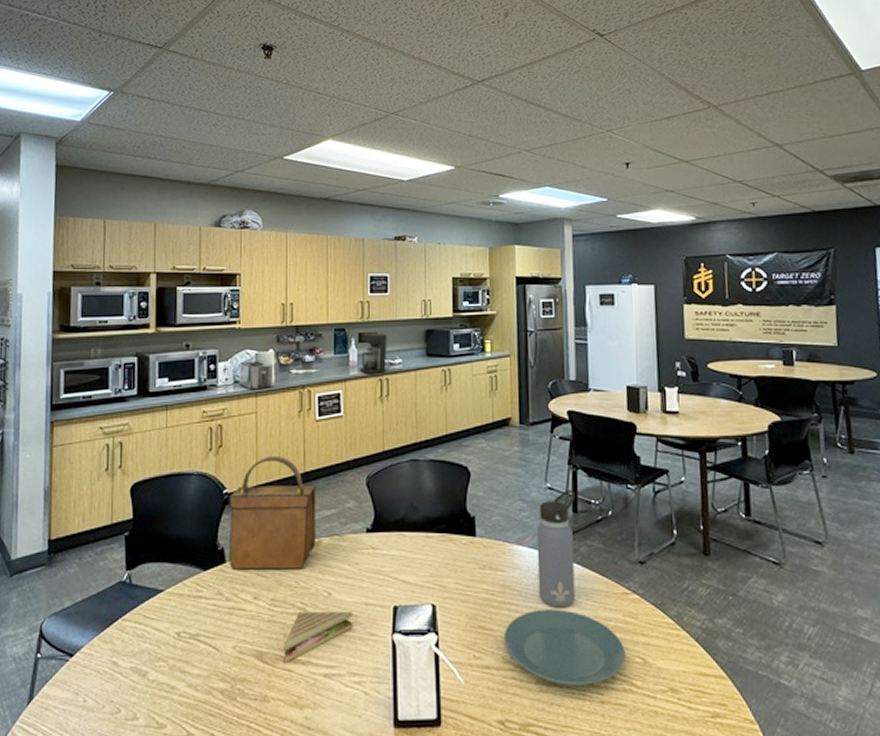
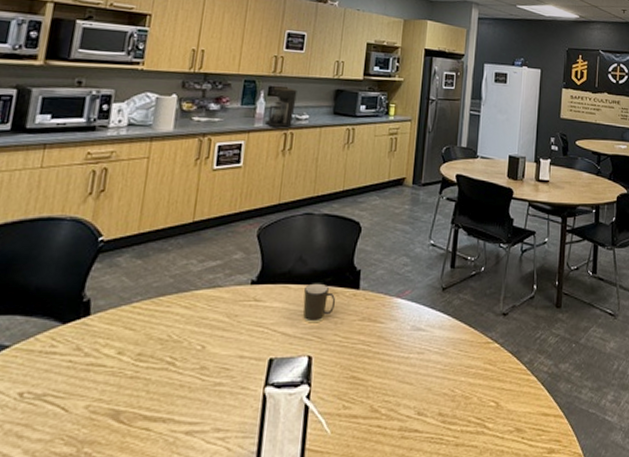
handbag: present [229,455,315,570] -> none [94,203,203,323]
toaster: present [238,361,273,390] -> none [132,103,174,135]
sandwich: present [284,612,353,664] -> none [142,365,226,423]
mug: none [420,530,453,571] -> present [303,283,336,323]
plate: present [503,609,626,685] -> none [373,358,482,431]
water bottle: present [536,490,576,608] -> none [411,247,454,357]

